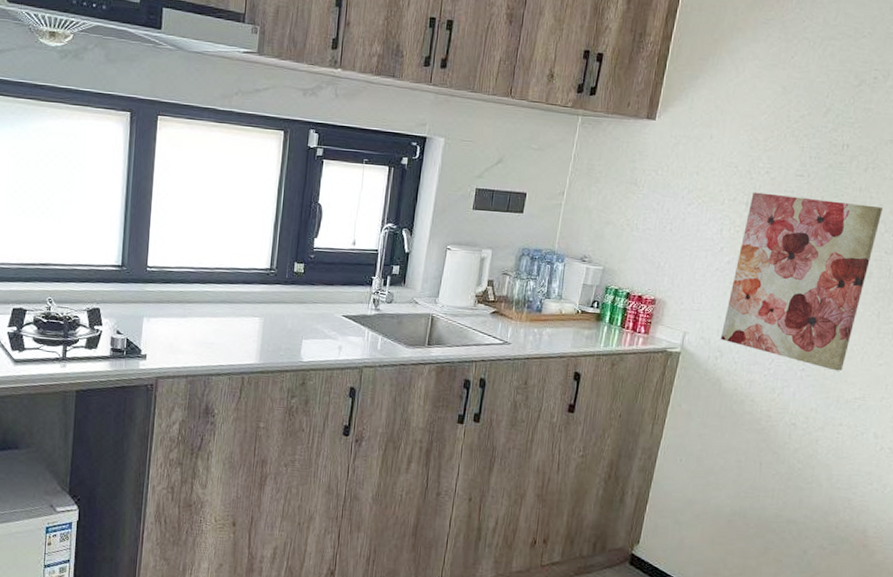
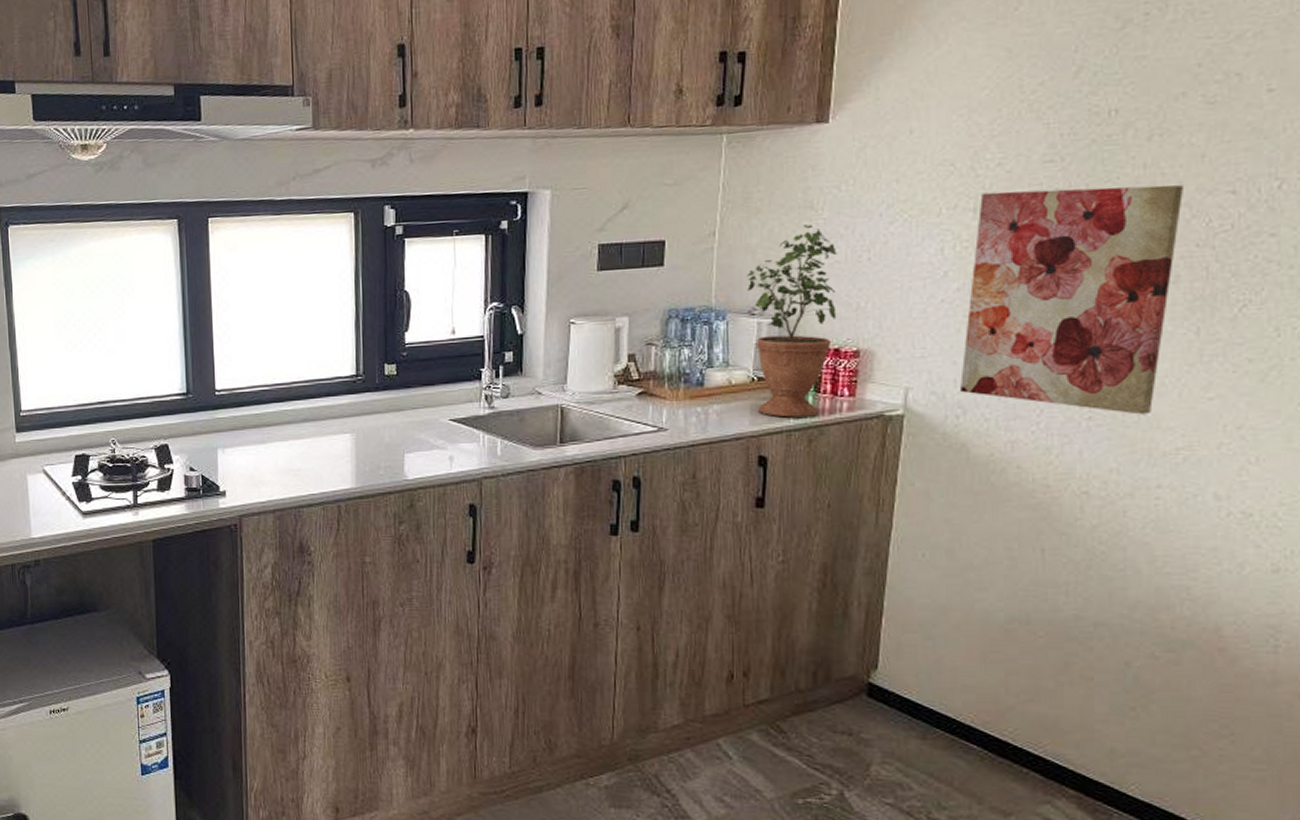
potted plant: none [579,197,649,346] -> present [747,224,837,418]

